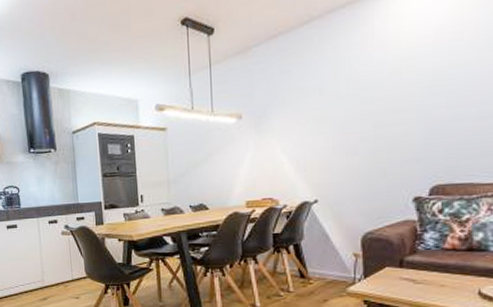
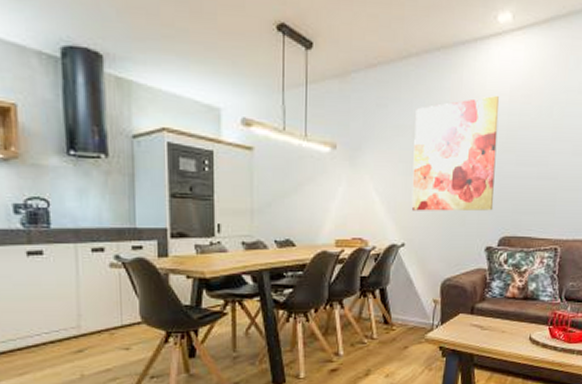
wall art: none [322,40,421,168] -> present [411,96,499,212]

